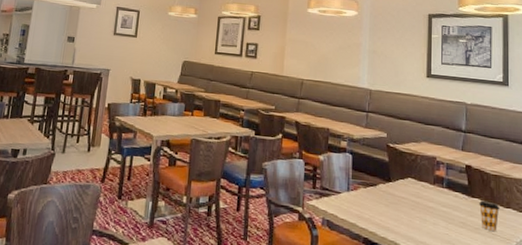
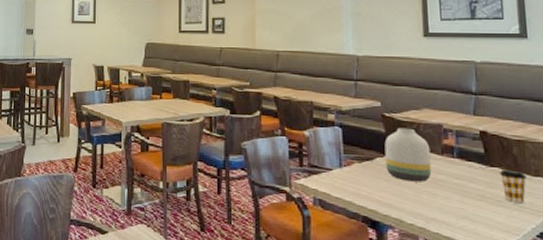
vase: none [386,157,425,209] -> present [384,128,432,182]

